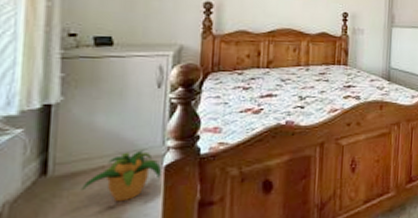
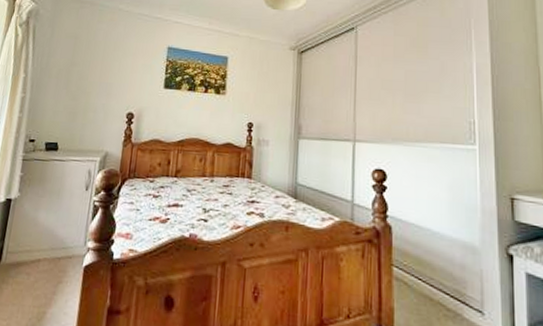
potted plant: present [81,150,161,202] -> none [22,248,81,297]

